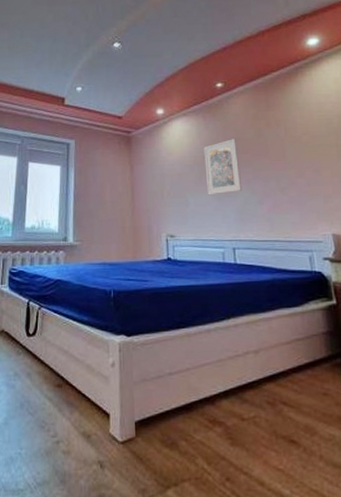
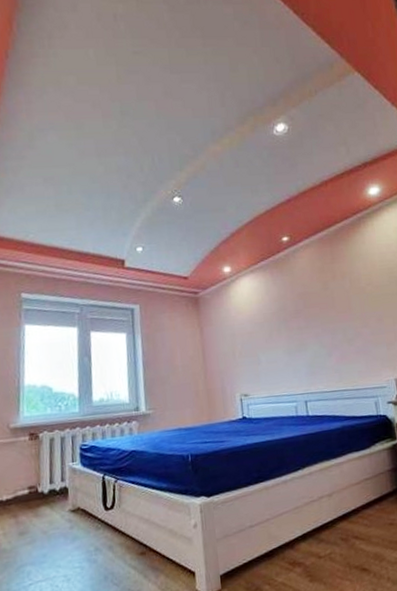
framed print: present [204,139,243,195] -> none [273,293,312,352]

